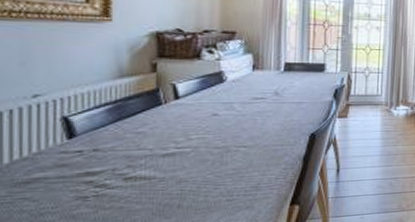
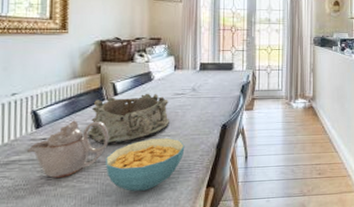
teapot: none [56,128,168,200] -> present [27,120,109,179]
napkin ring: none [140,96,246,158] -> present [88,93,169,145]
cereal bowl: none [162,149,265,212] -> present [105,138,185,191]

